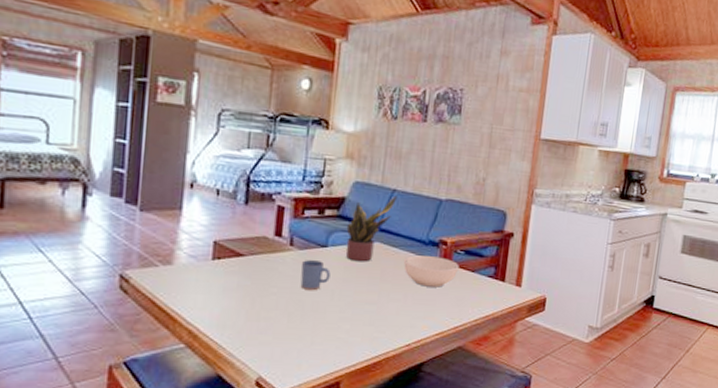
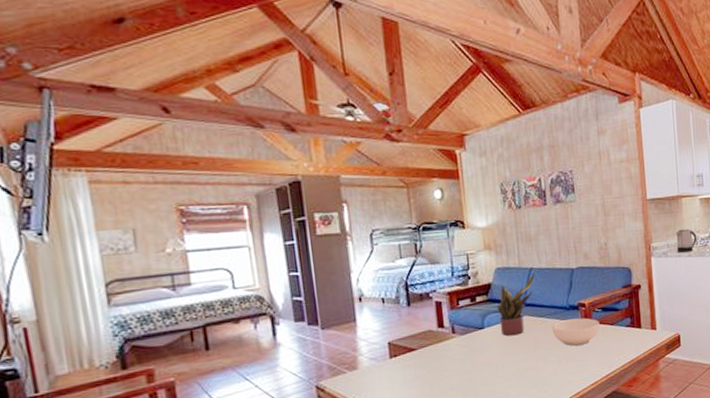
mug: present [300,260,331,290] -> none [465,341,492,368]
kettle: none [561,180,588,208] -> present [675,228,697,253]

